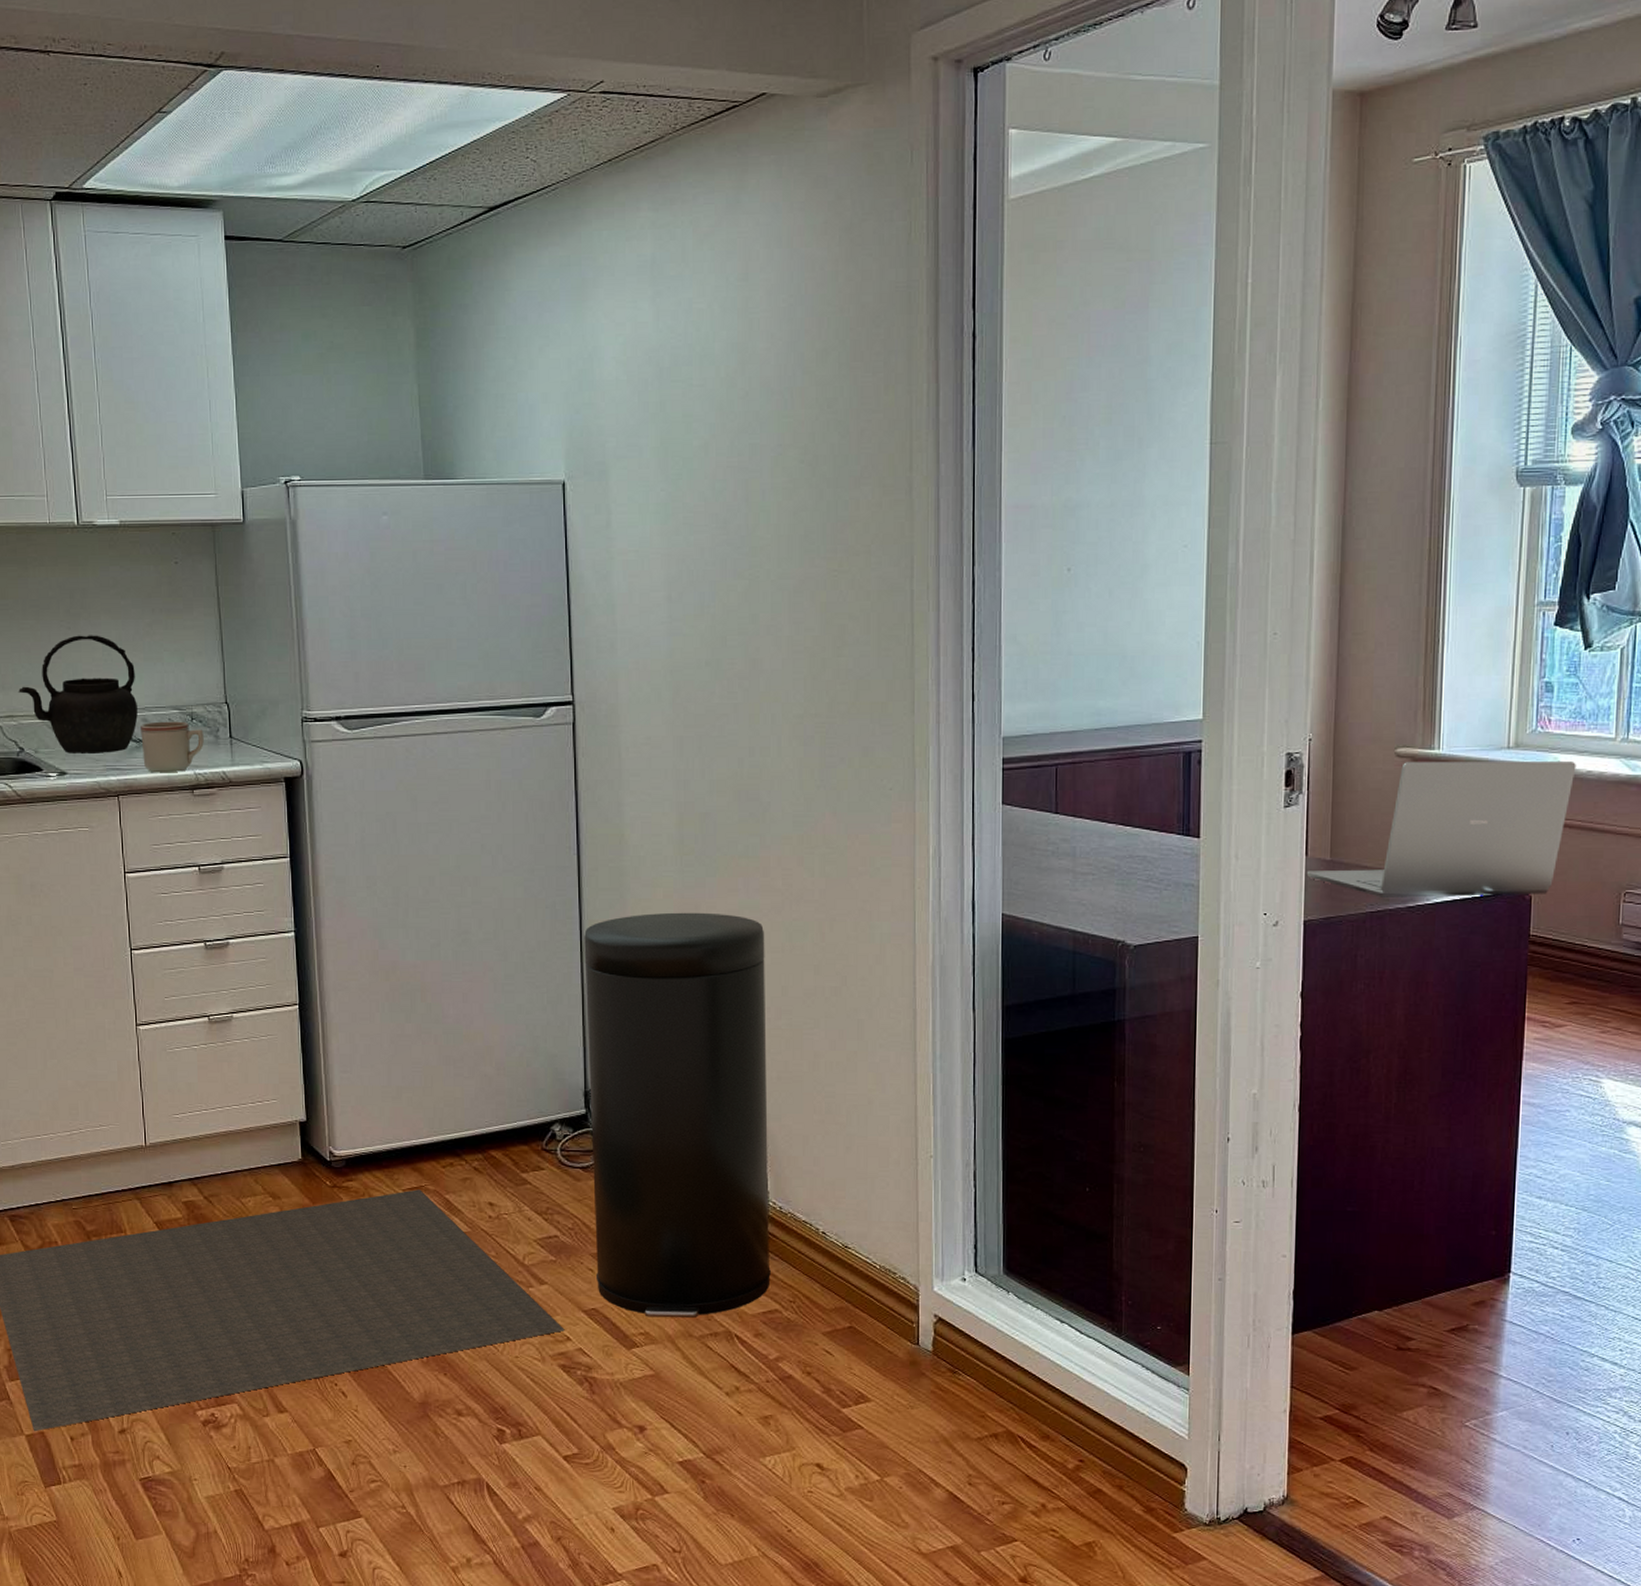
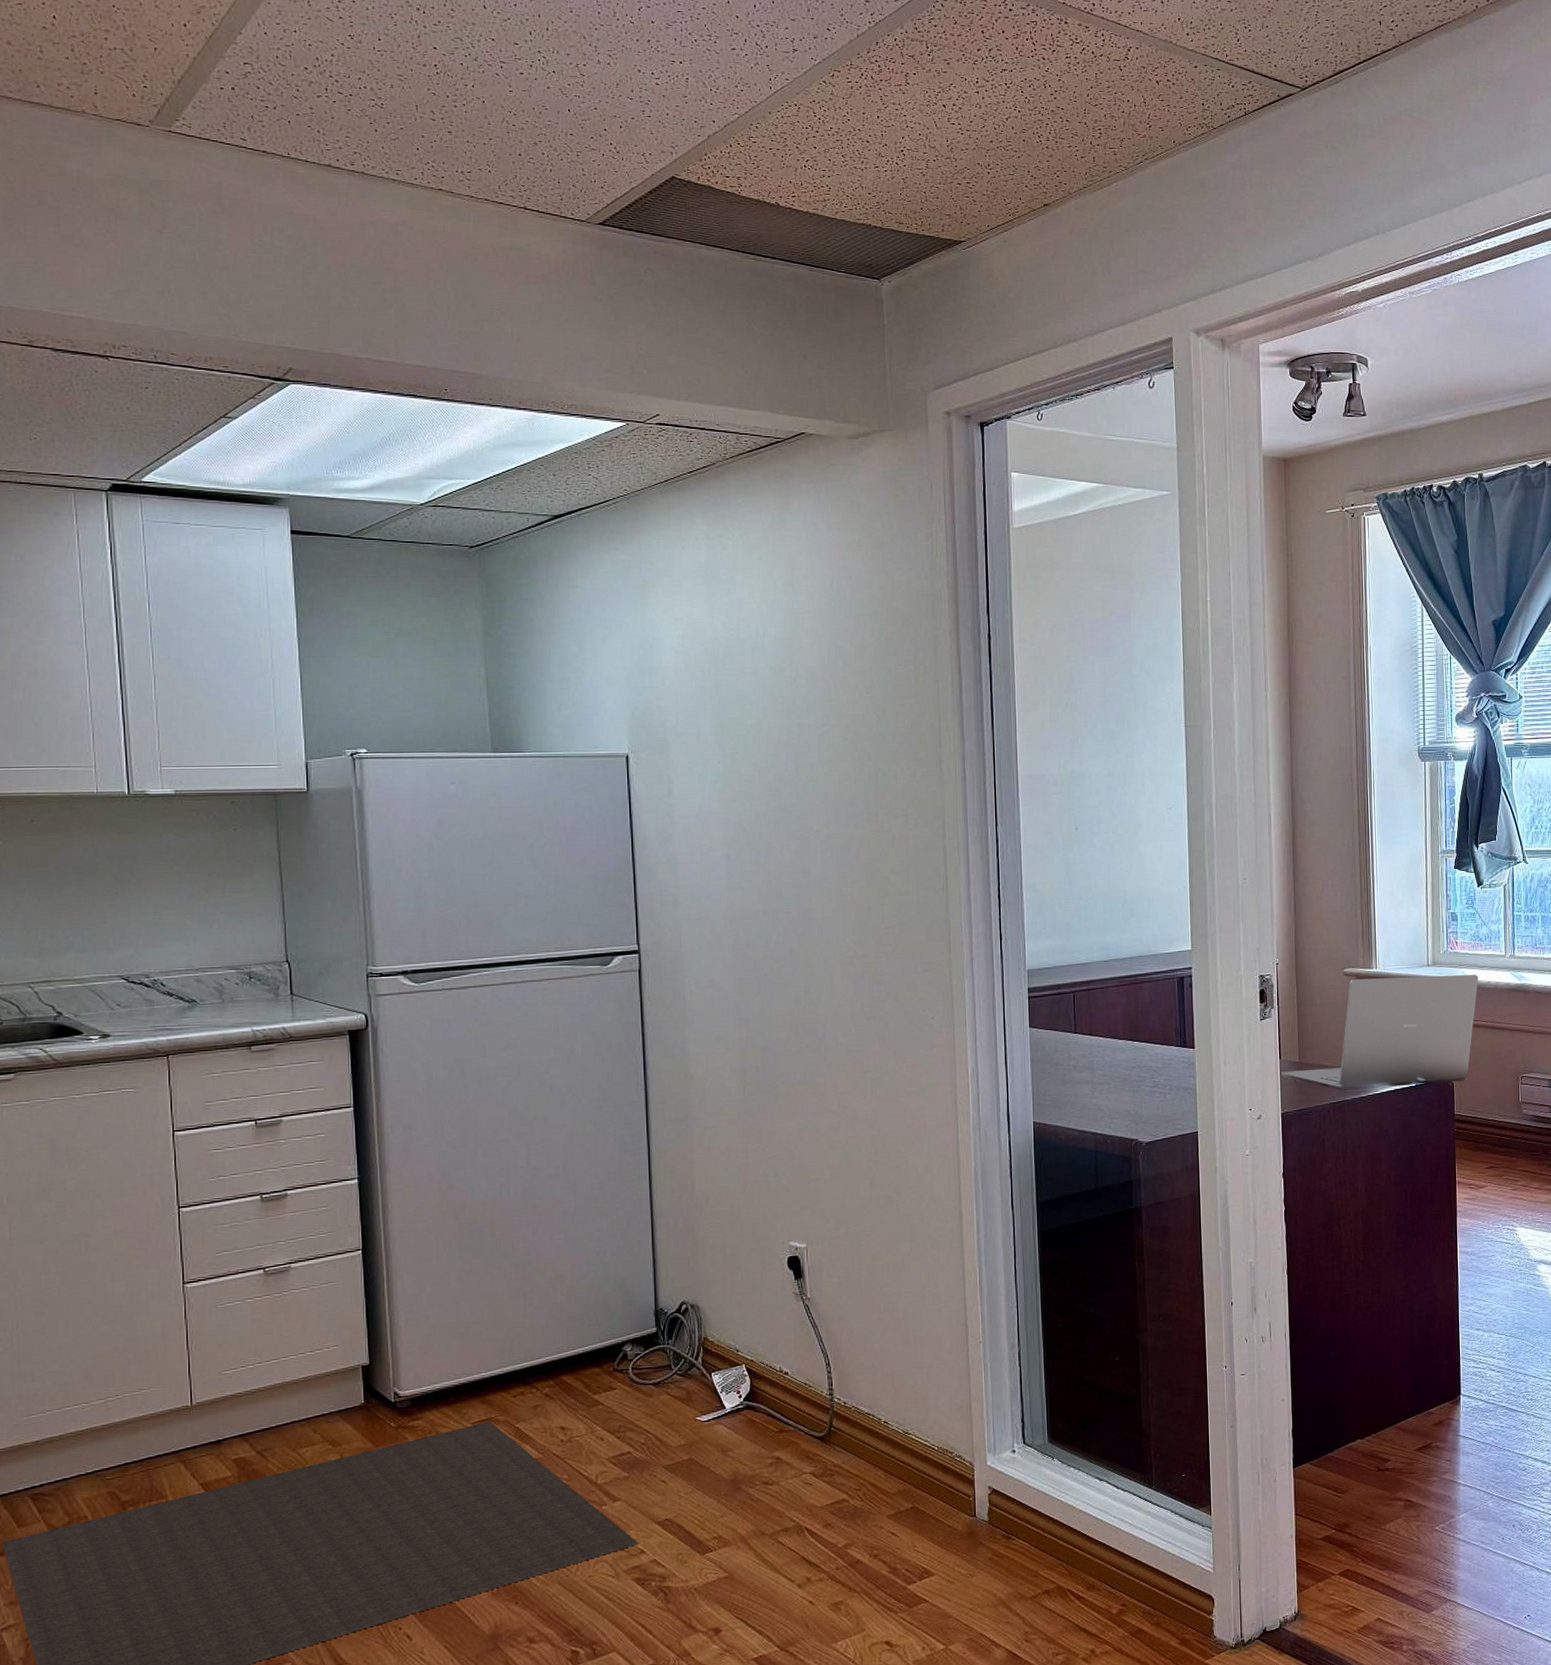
kettle: present [17,635,138,755] -> none [56,899,191,1017]
mug: present [140,721,204,773] -> none [194,980,263,1032]
pedal bin: present [584,912,771,1319] -> none [652,1136,837,1521]

